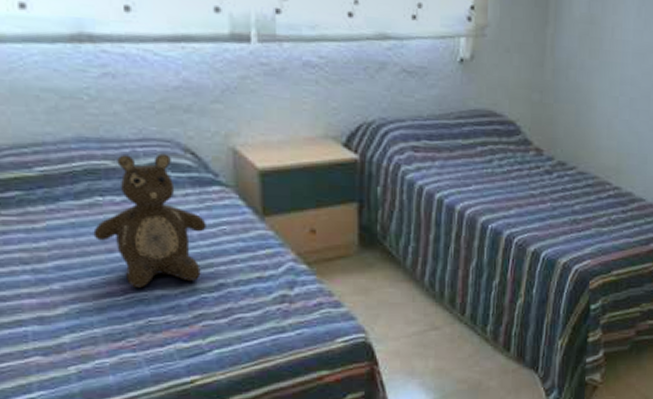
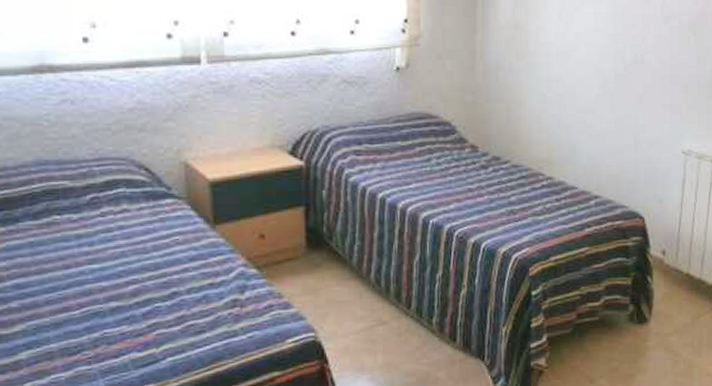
teddy bear: present [93,153,206,288] -> none [51,171,160,301]

